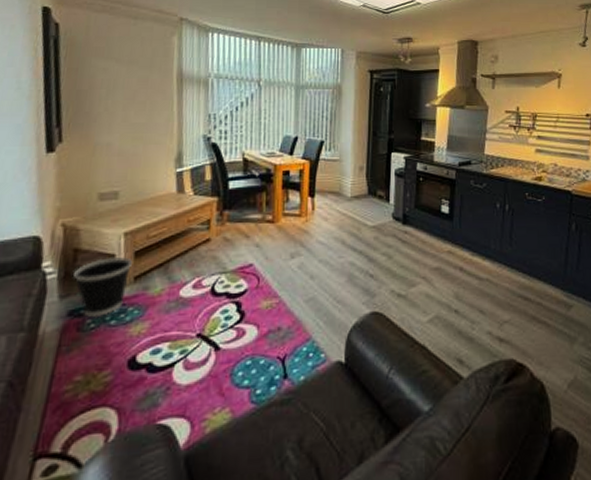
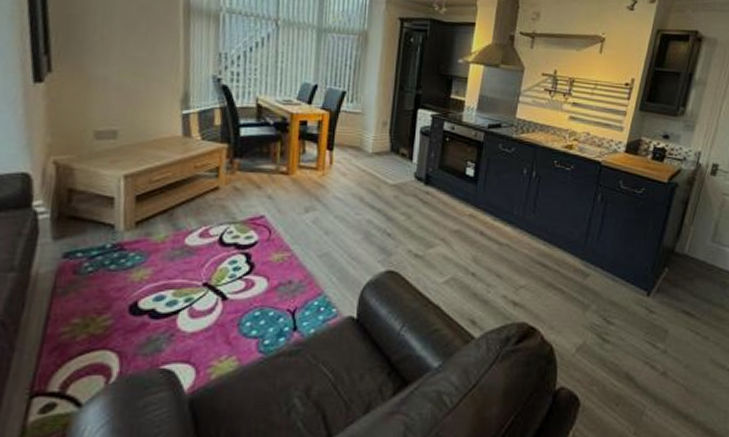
wastebasket: present [73,256,132,318] -> none [68,199,133,262]

